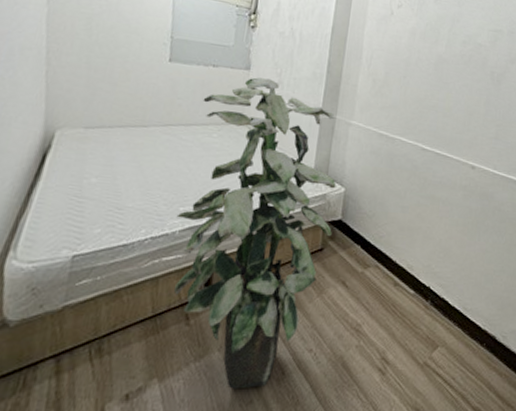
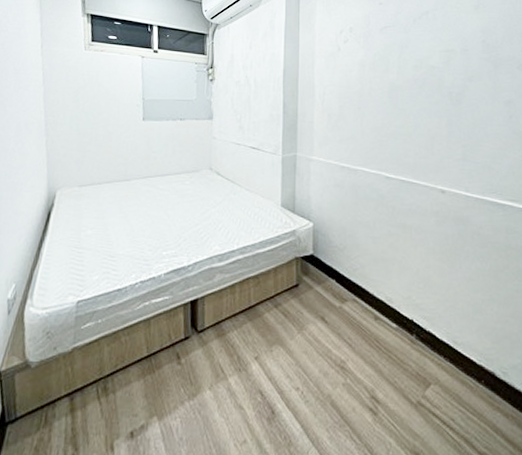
indoor plant: present [173,77,336,389] -> none [160,125,305,428]

